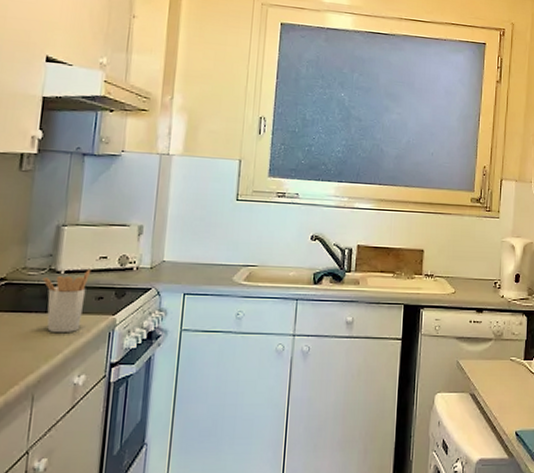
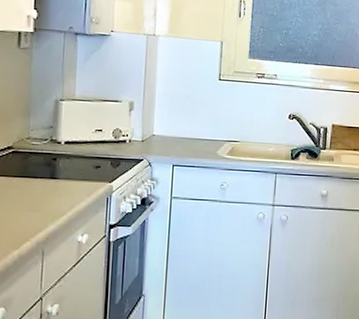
utensil holder: present [43,270,92,333] -> none [45,141,89,198]

